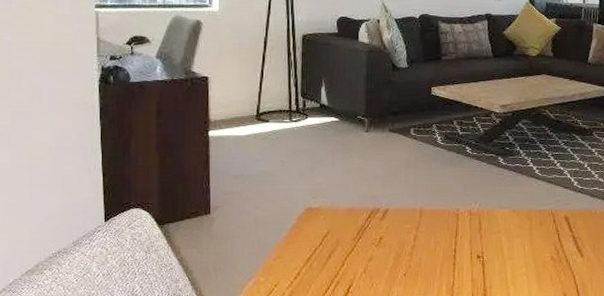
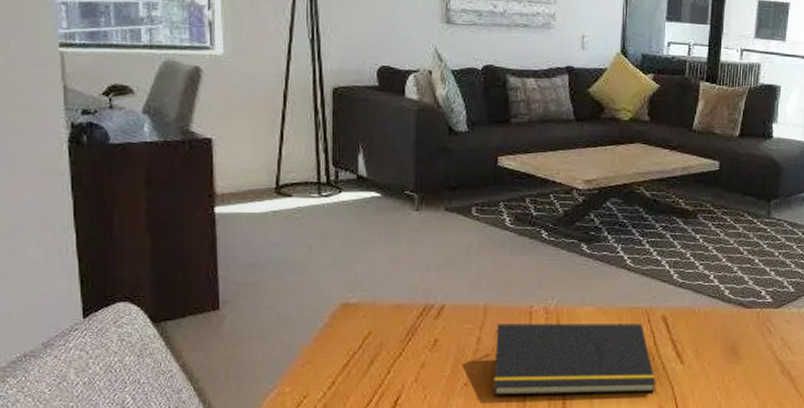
notepad: none [425,223,560,284] -> present [491,323,656,395]

